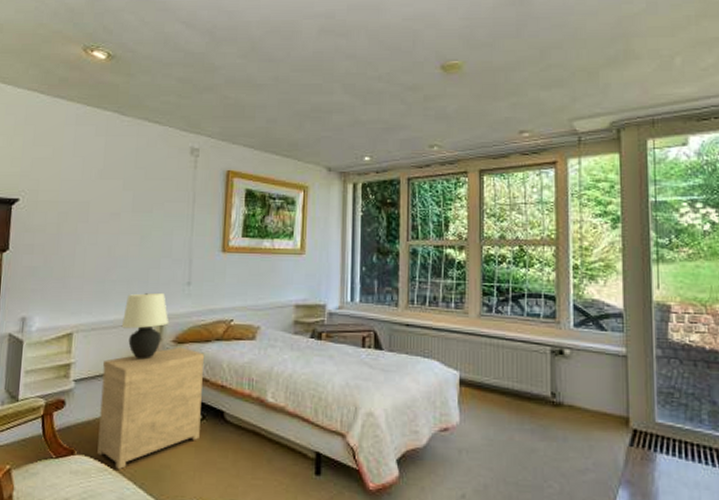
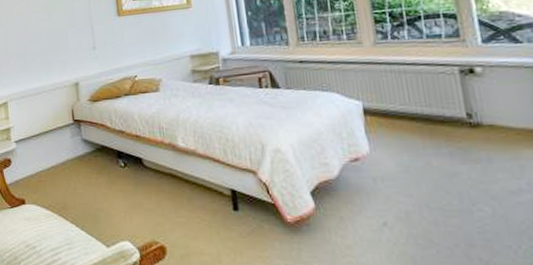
side table: present [97,346,205,469] -> none [35,104,125,214]
table lamp: present [121,292,169,360] -> none [44,59,83,119]

